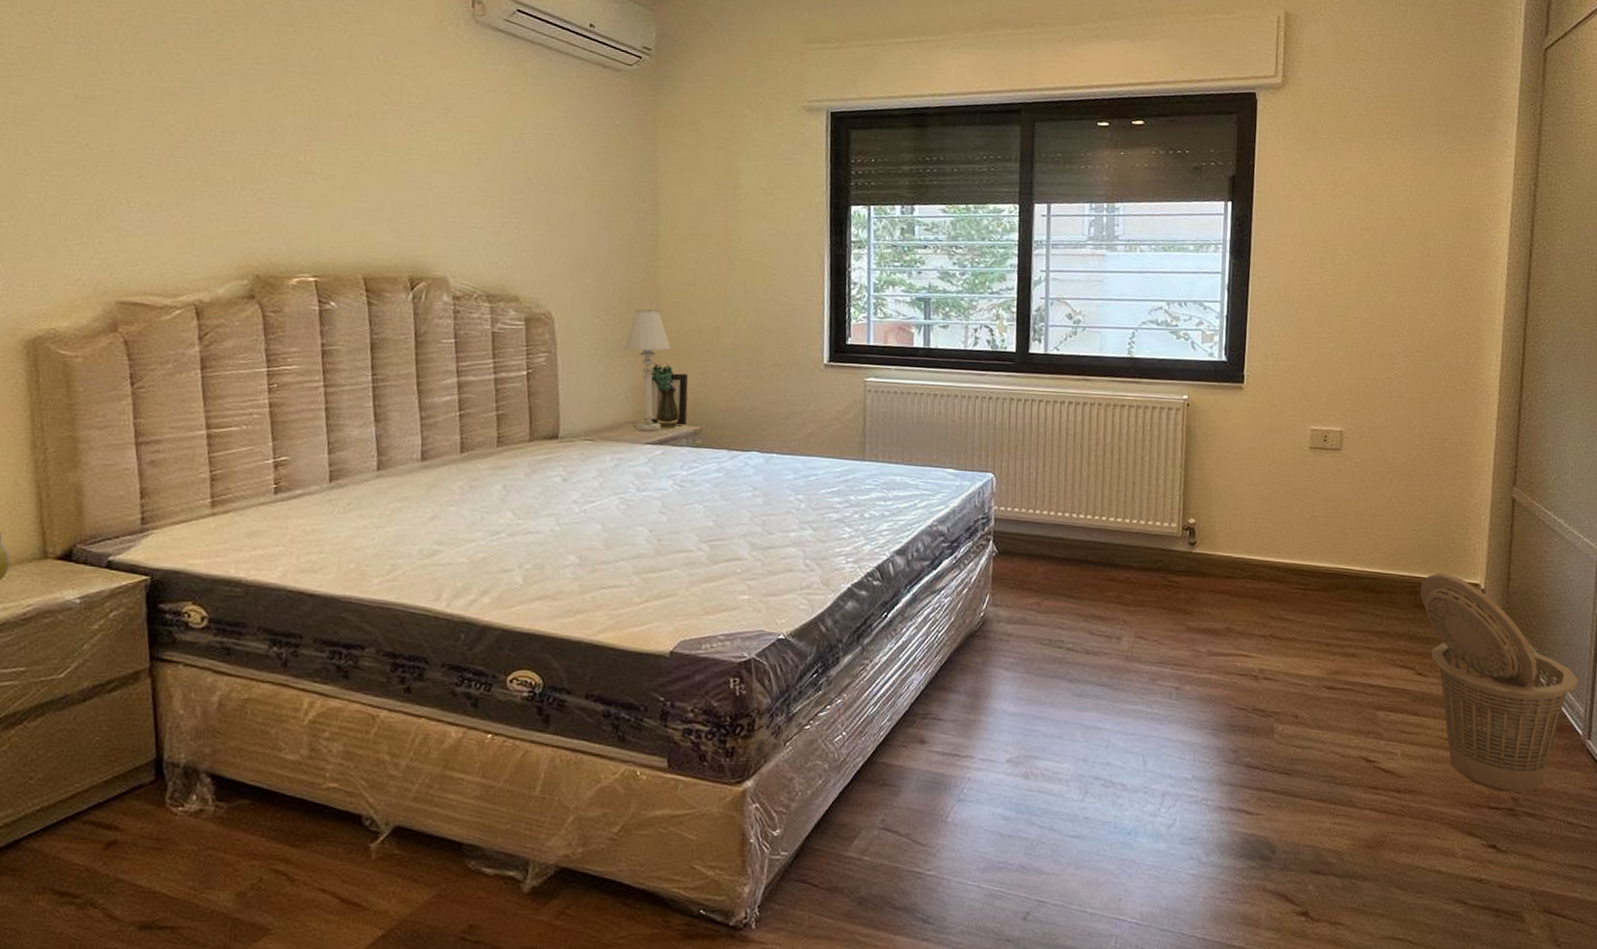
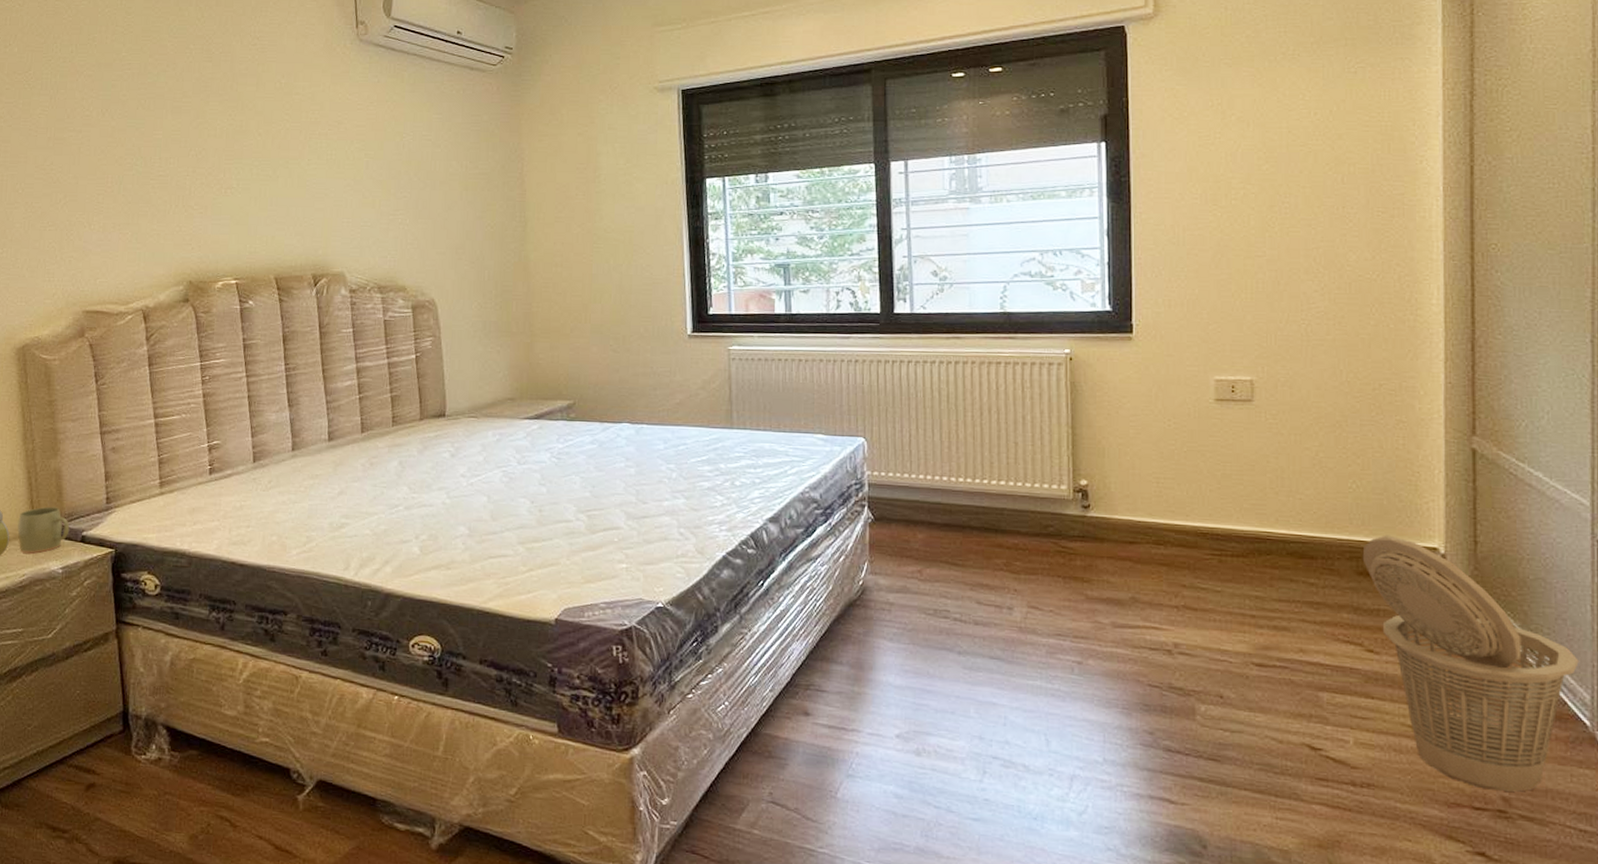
mug: none [21,527,92,581] -> present [17,506,70,554]
table lamp: present [623,309,671,432] -> none [500,291,543,408]
picture frame: present [644,373,688,426] -> none [522,350,561,400]
vase: present [651,362,680,430] -> none [526,341,554,405]

